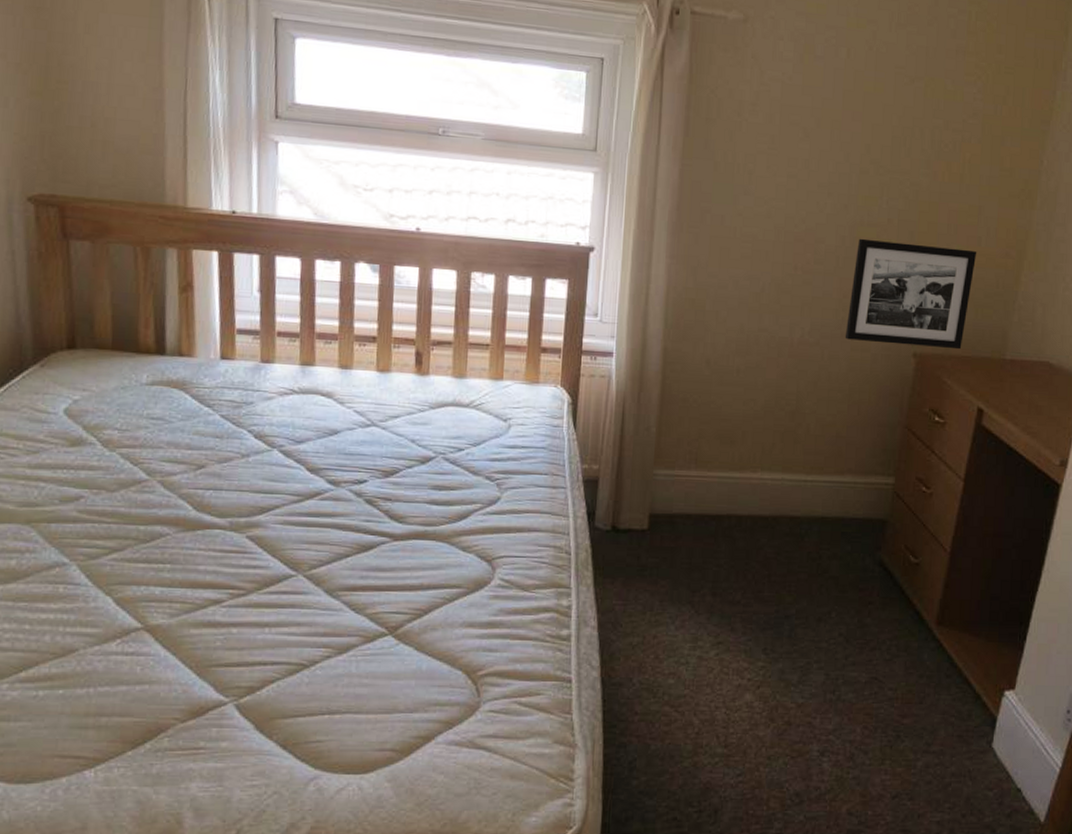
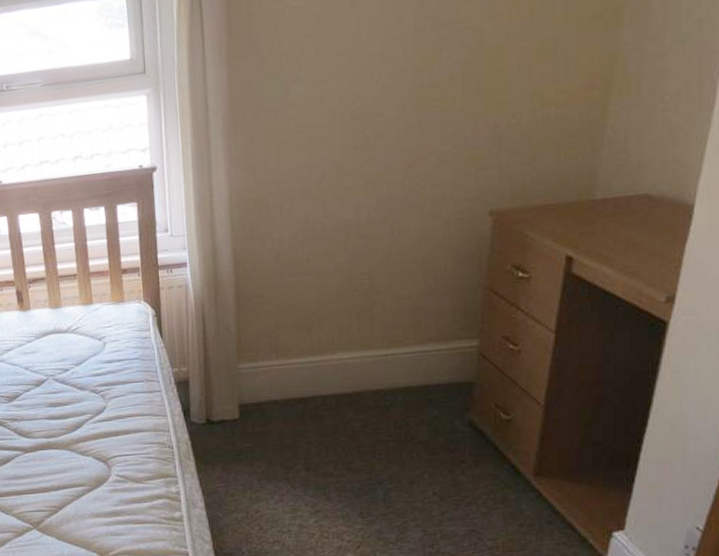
picture frame: present [844,238,977,350] -> none [413,89,555,210]

